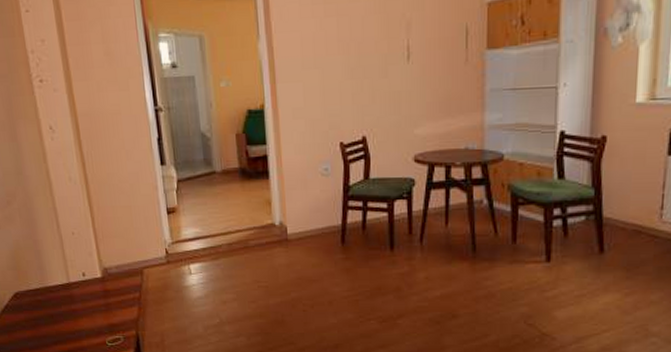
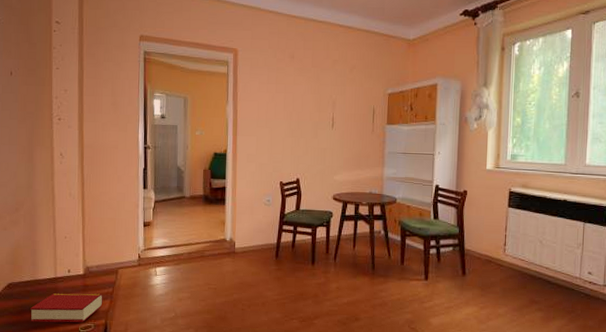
book: none [45,300,130,337] -> present [30,293,103,323]

